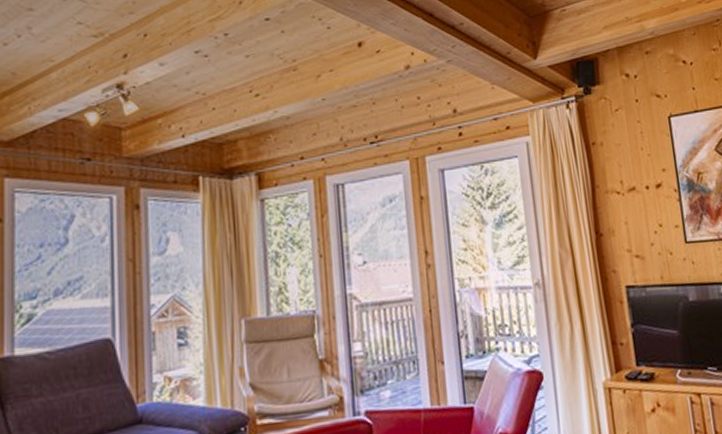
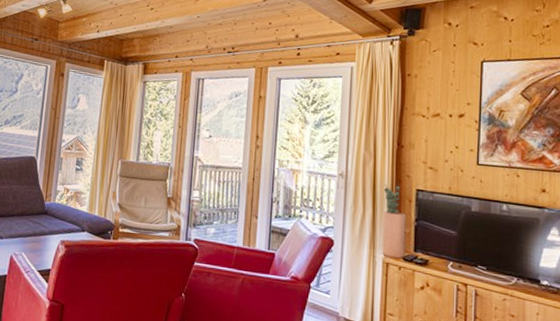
vase: none [589,281,628,381] -> present [382,182,406,259]

